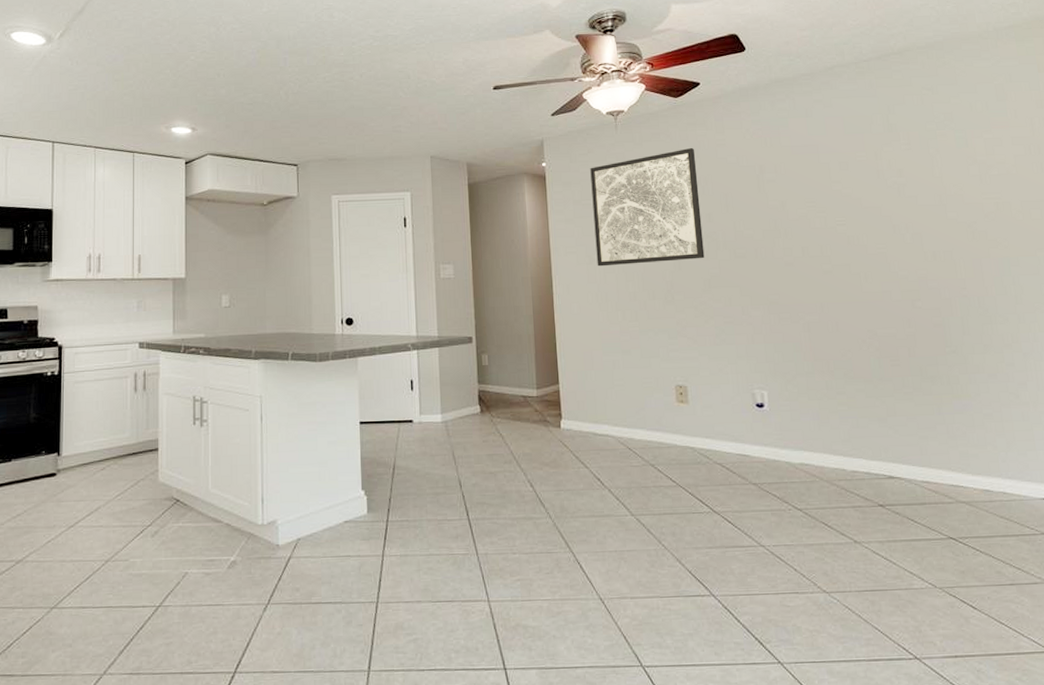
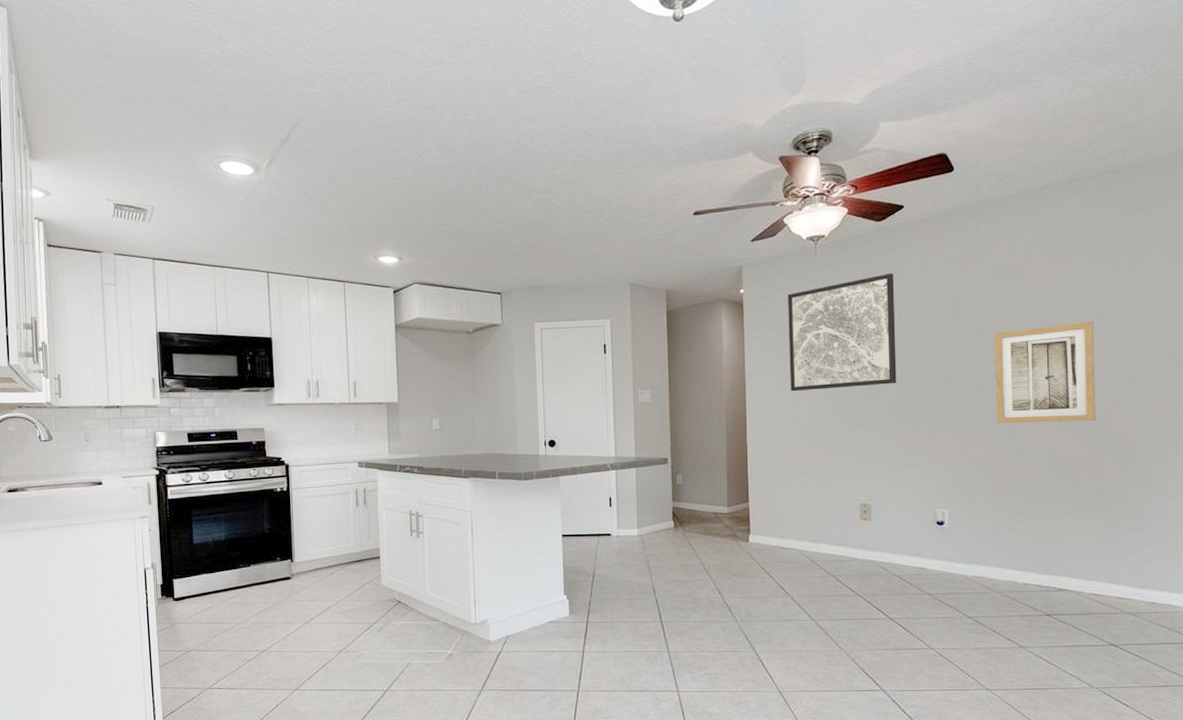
wall art: none [798,196,907,300] -> present [995,321,1096,424]

